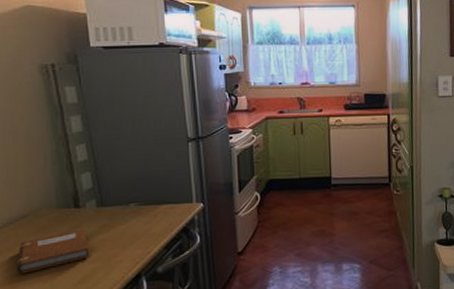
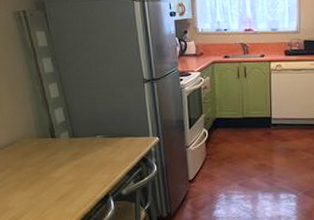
notebook: present [15,228,90,274] -> none [8,155,66,191]

